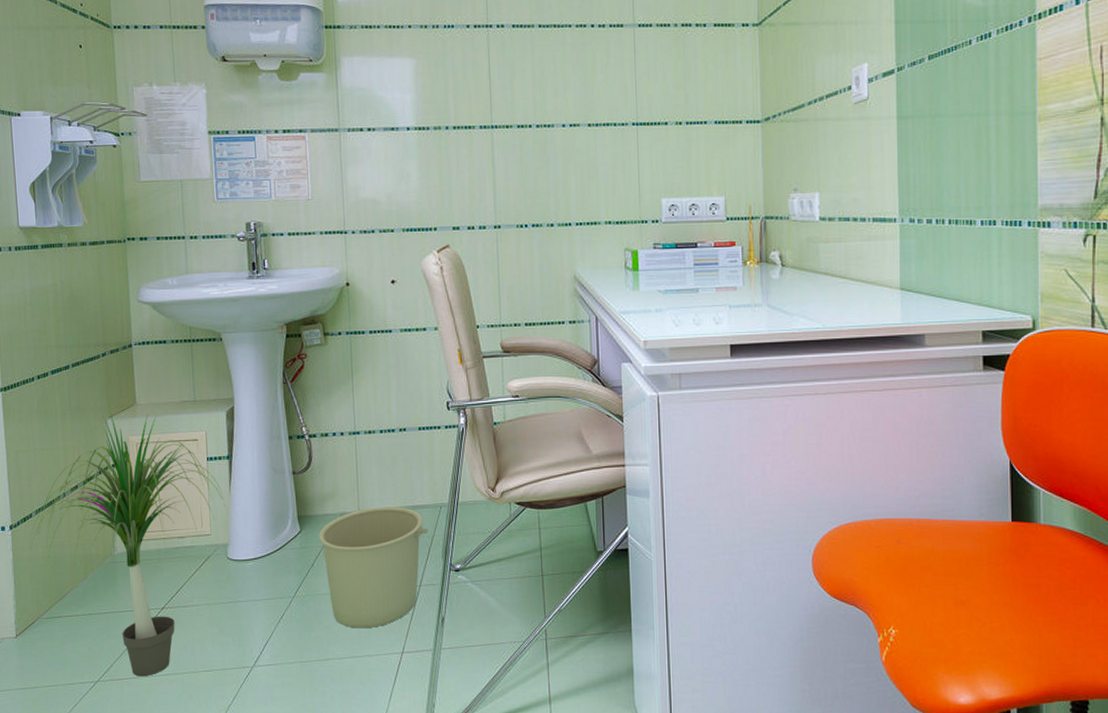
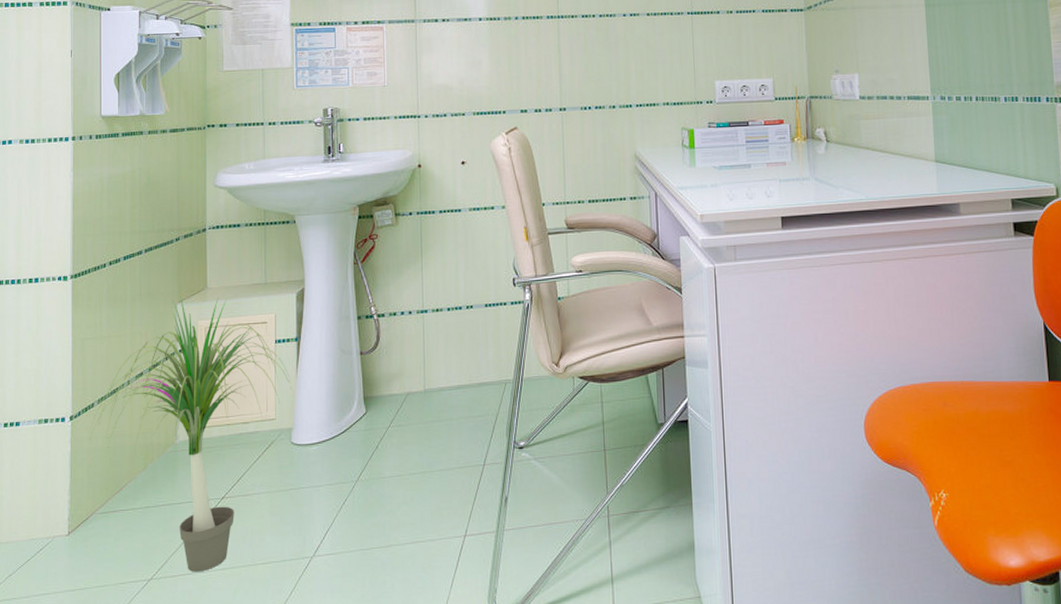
bucket: present [319,507,428,629] -> none [384,385,493,512]

